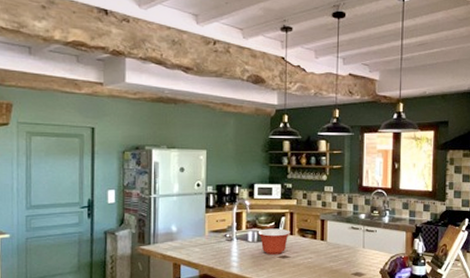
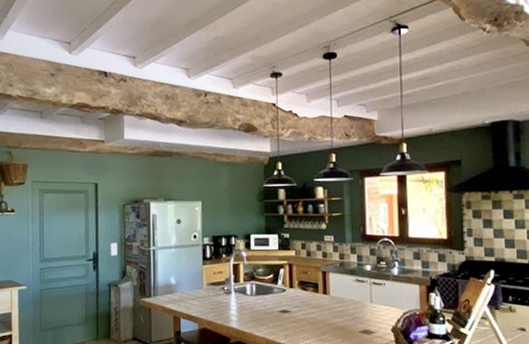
mixing bowl: present [258,228,290,255] -> none [256,281,290,309]

